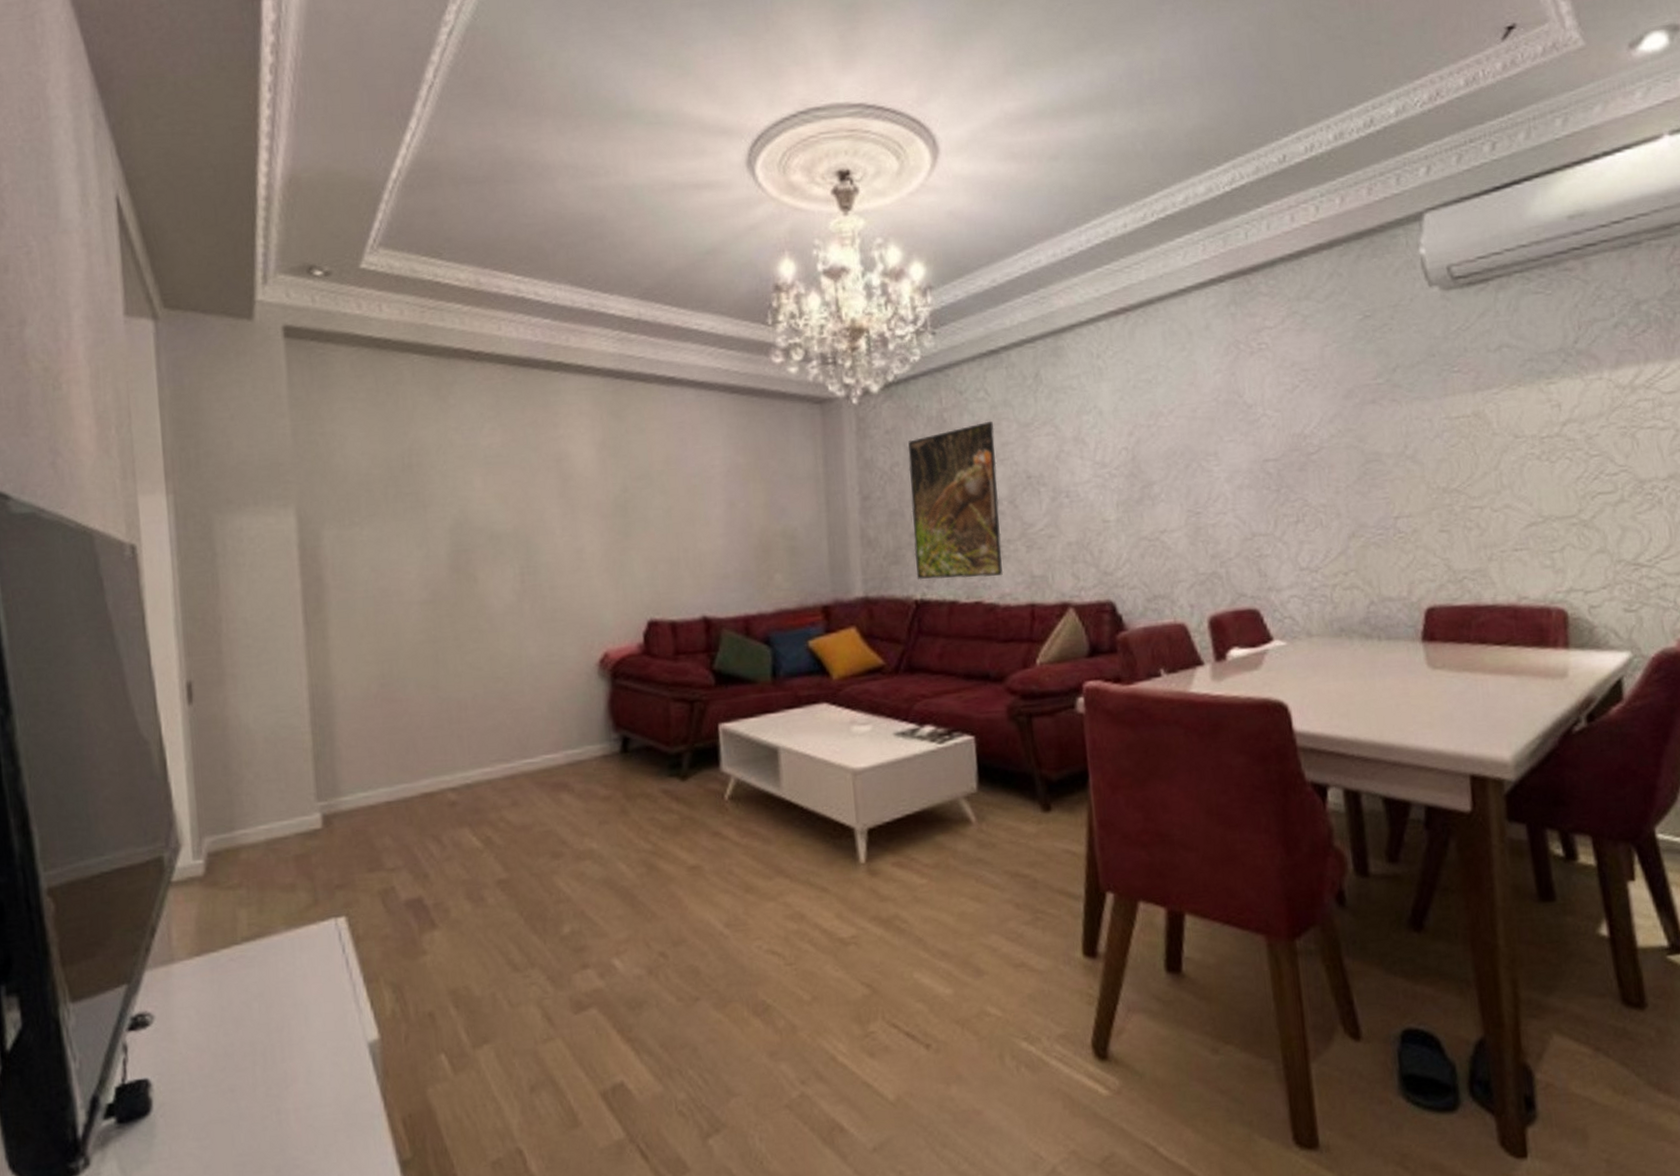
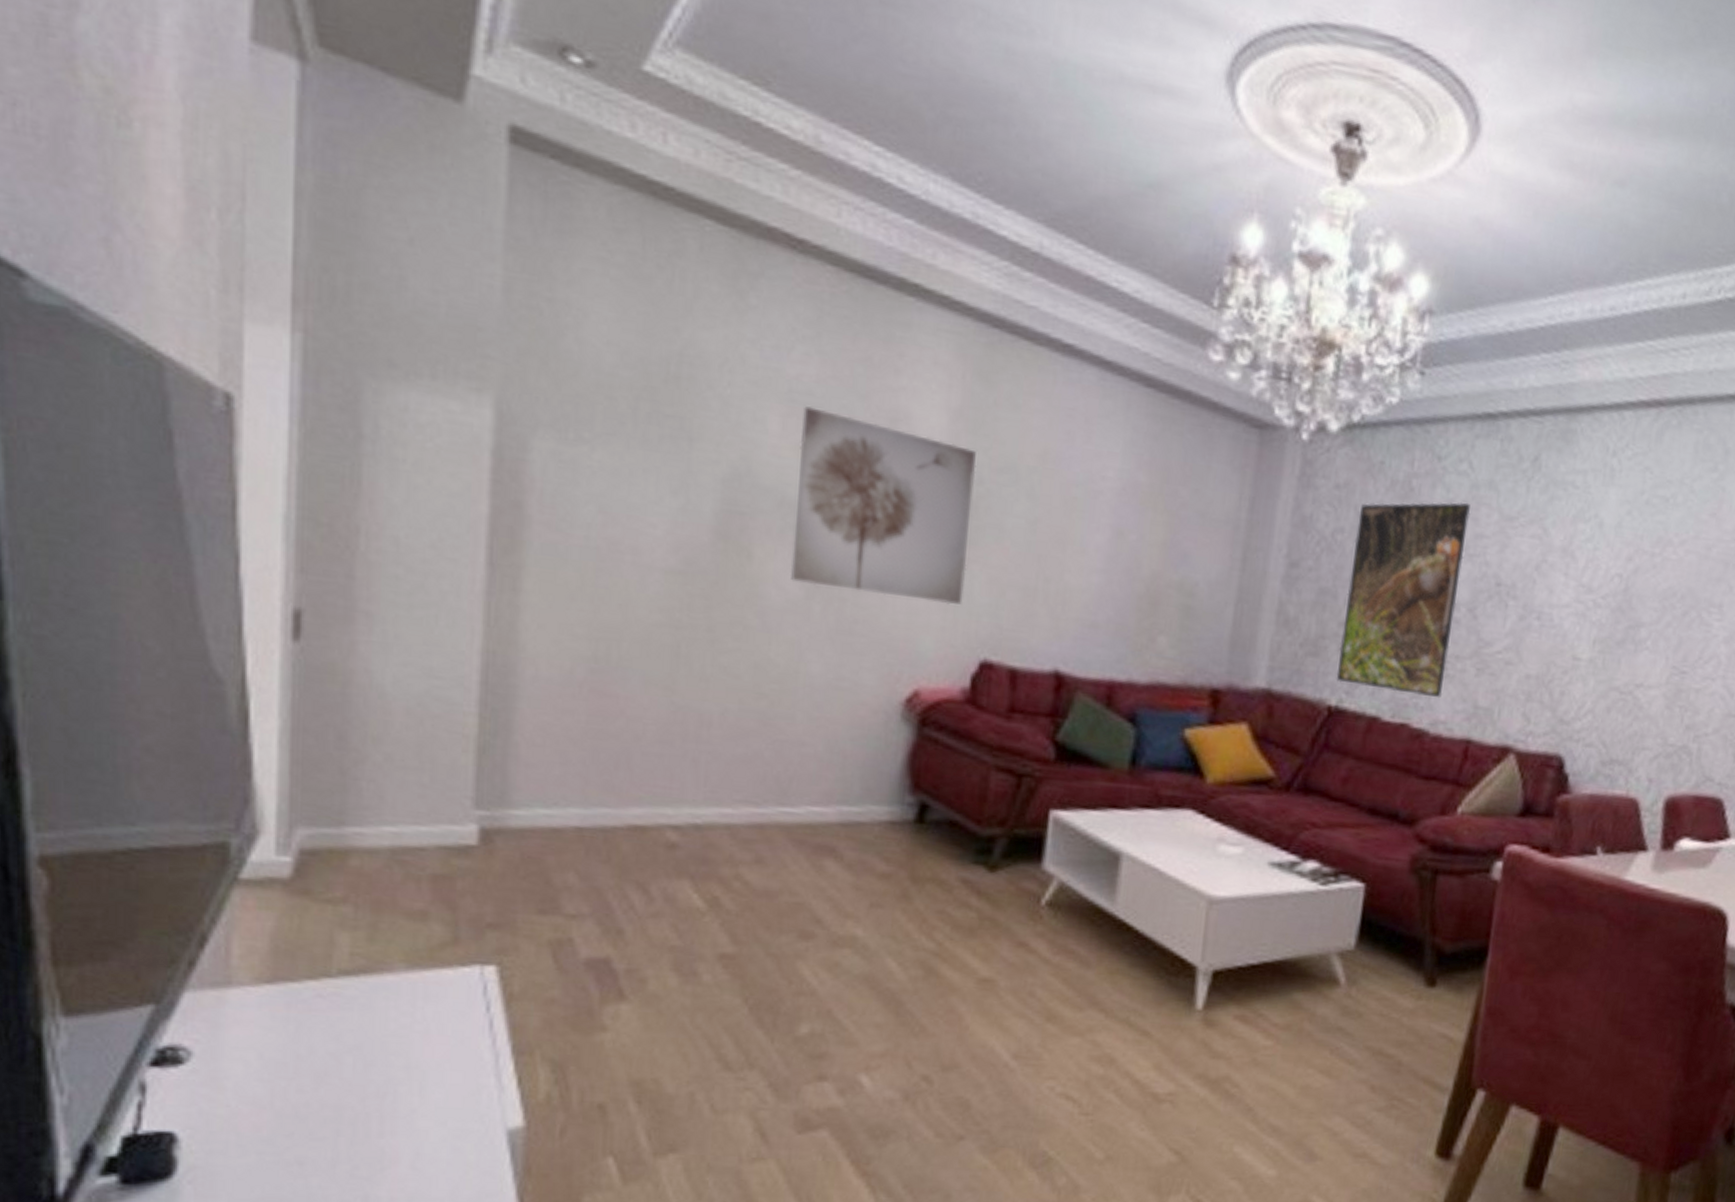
wall art: none [496,464,628,591] -> present [791,406,977,605]

